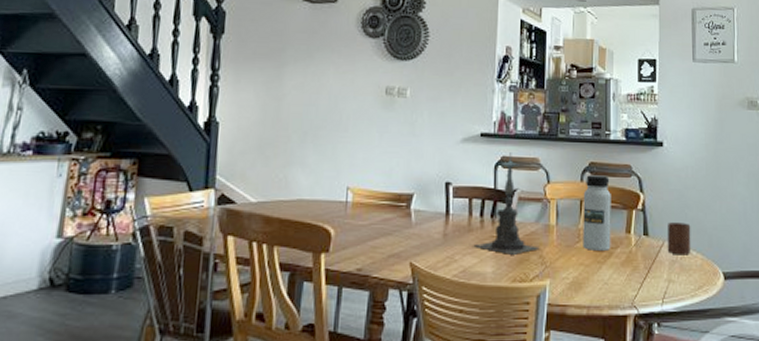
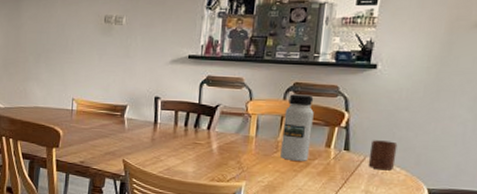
candle holder: present [473,152,540,255] -> none [177,72,238,159]

